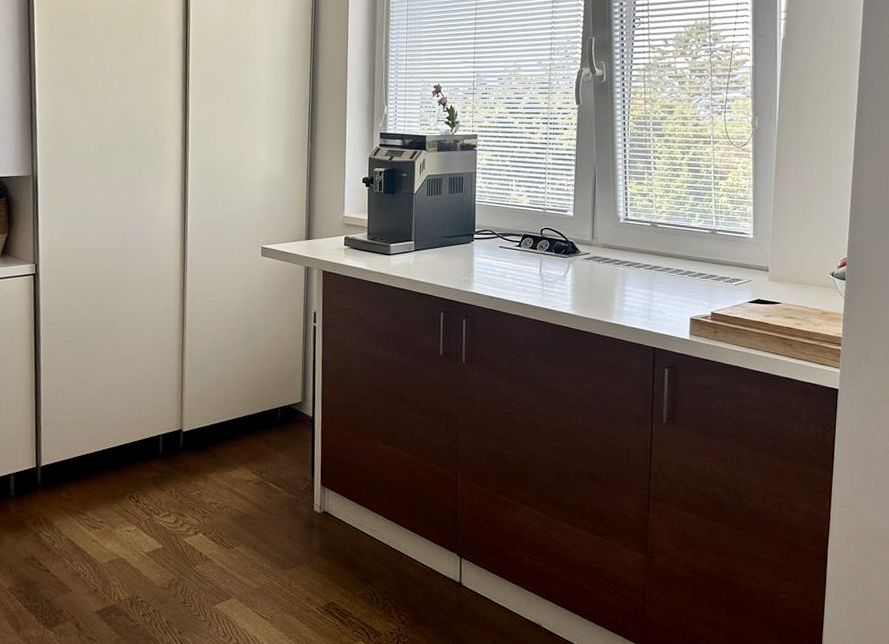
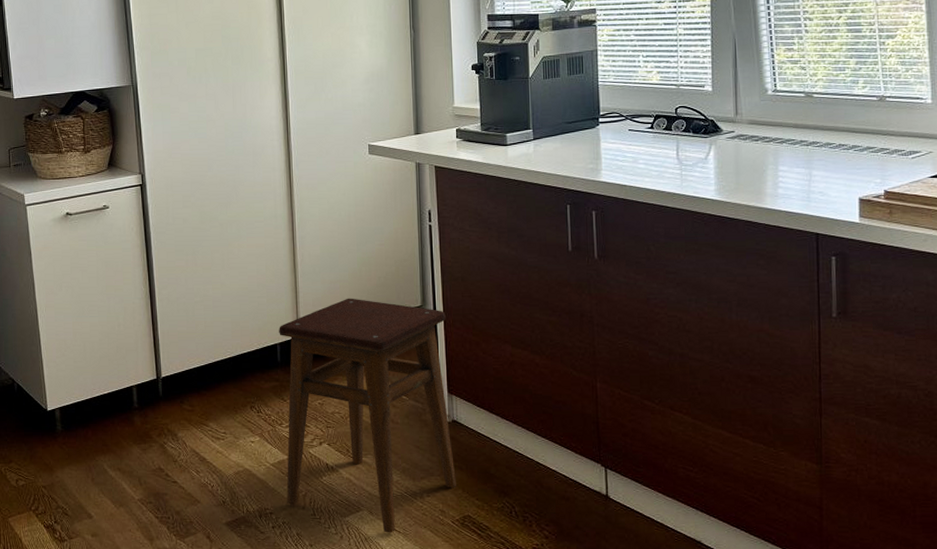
stool: none [159,392,324,620] -> present [279,298,456,533]

